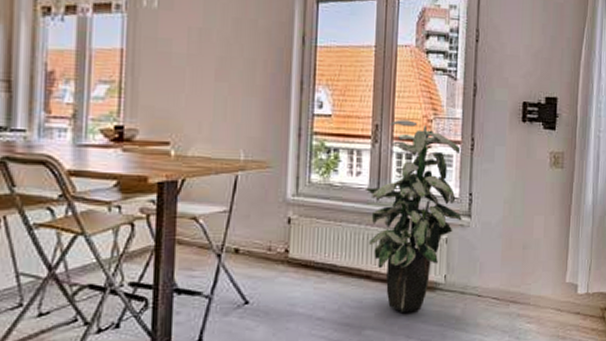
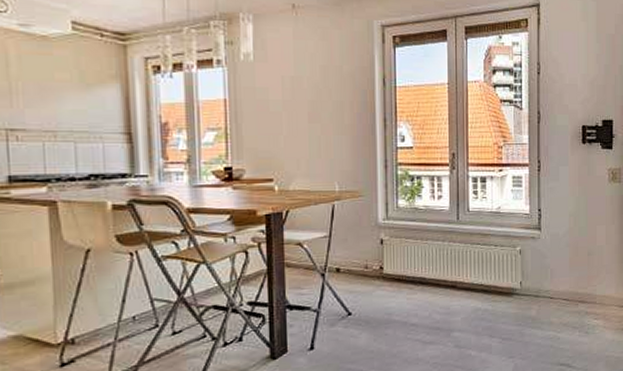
indoor plant: present [366,119,462,312] -> none [447,147,533,315]

